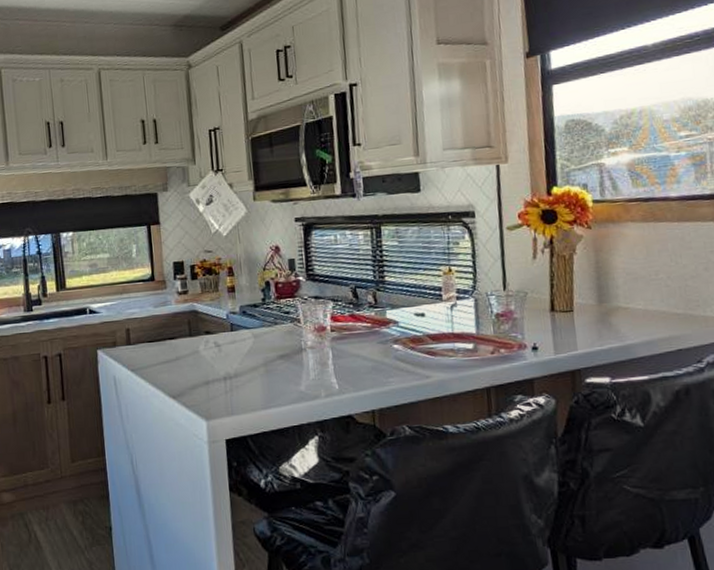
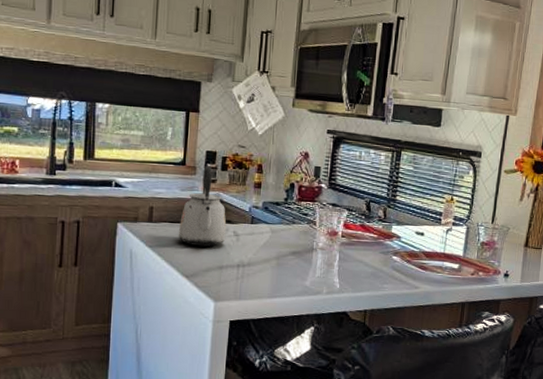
kettle: none [158,277,208,364] -> present [178,166,227,247]

